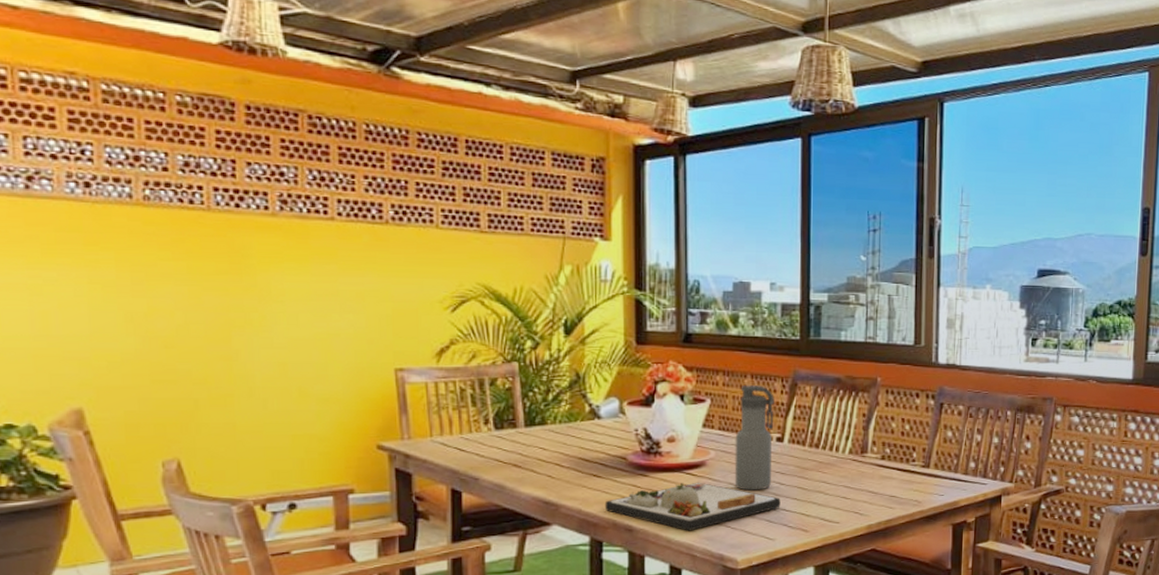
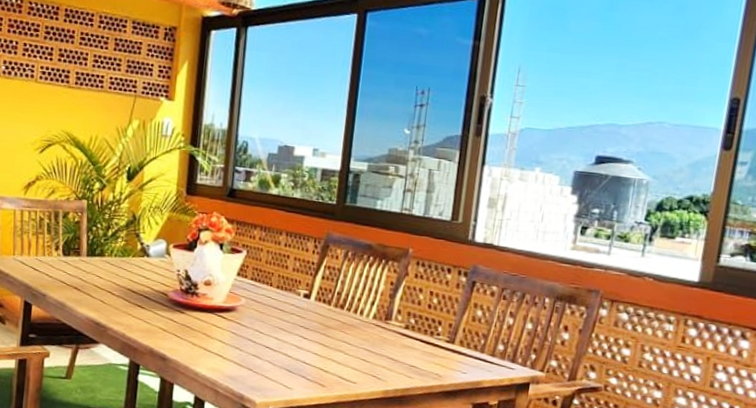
dinner plate: present [605,482,781,531] -> none [144,323,302,369]
water bottle: present [734,384,774,491] -> none [260,241,306,341]

